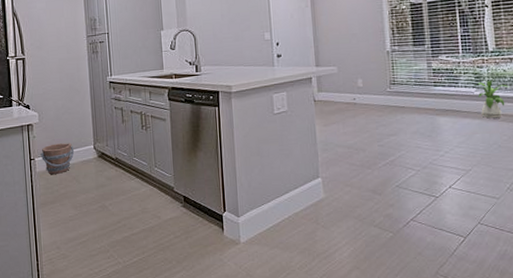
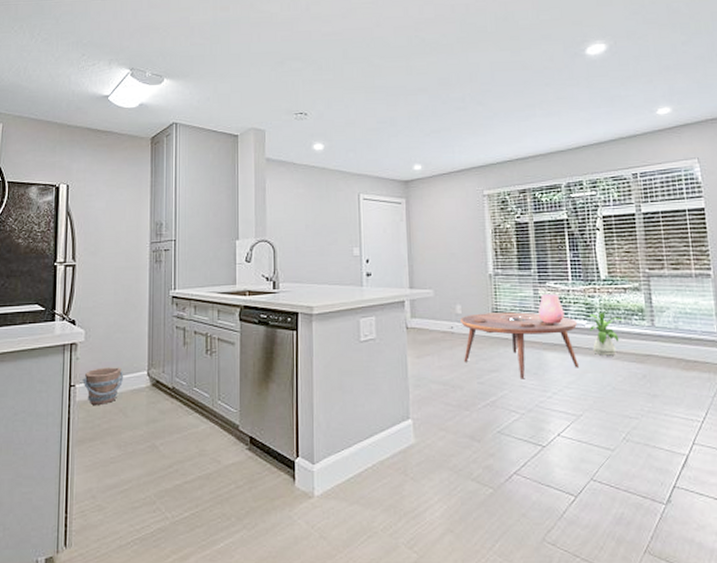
coffee table: none [362,83,468,141] -> present [460,312,579,380]
vessel: none [432,66,455,93] -> present [538,294,565,324]

